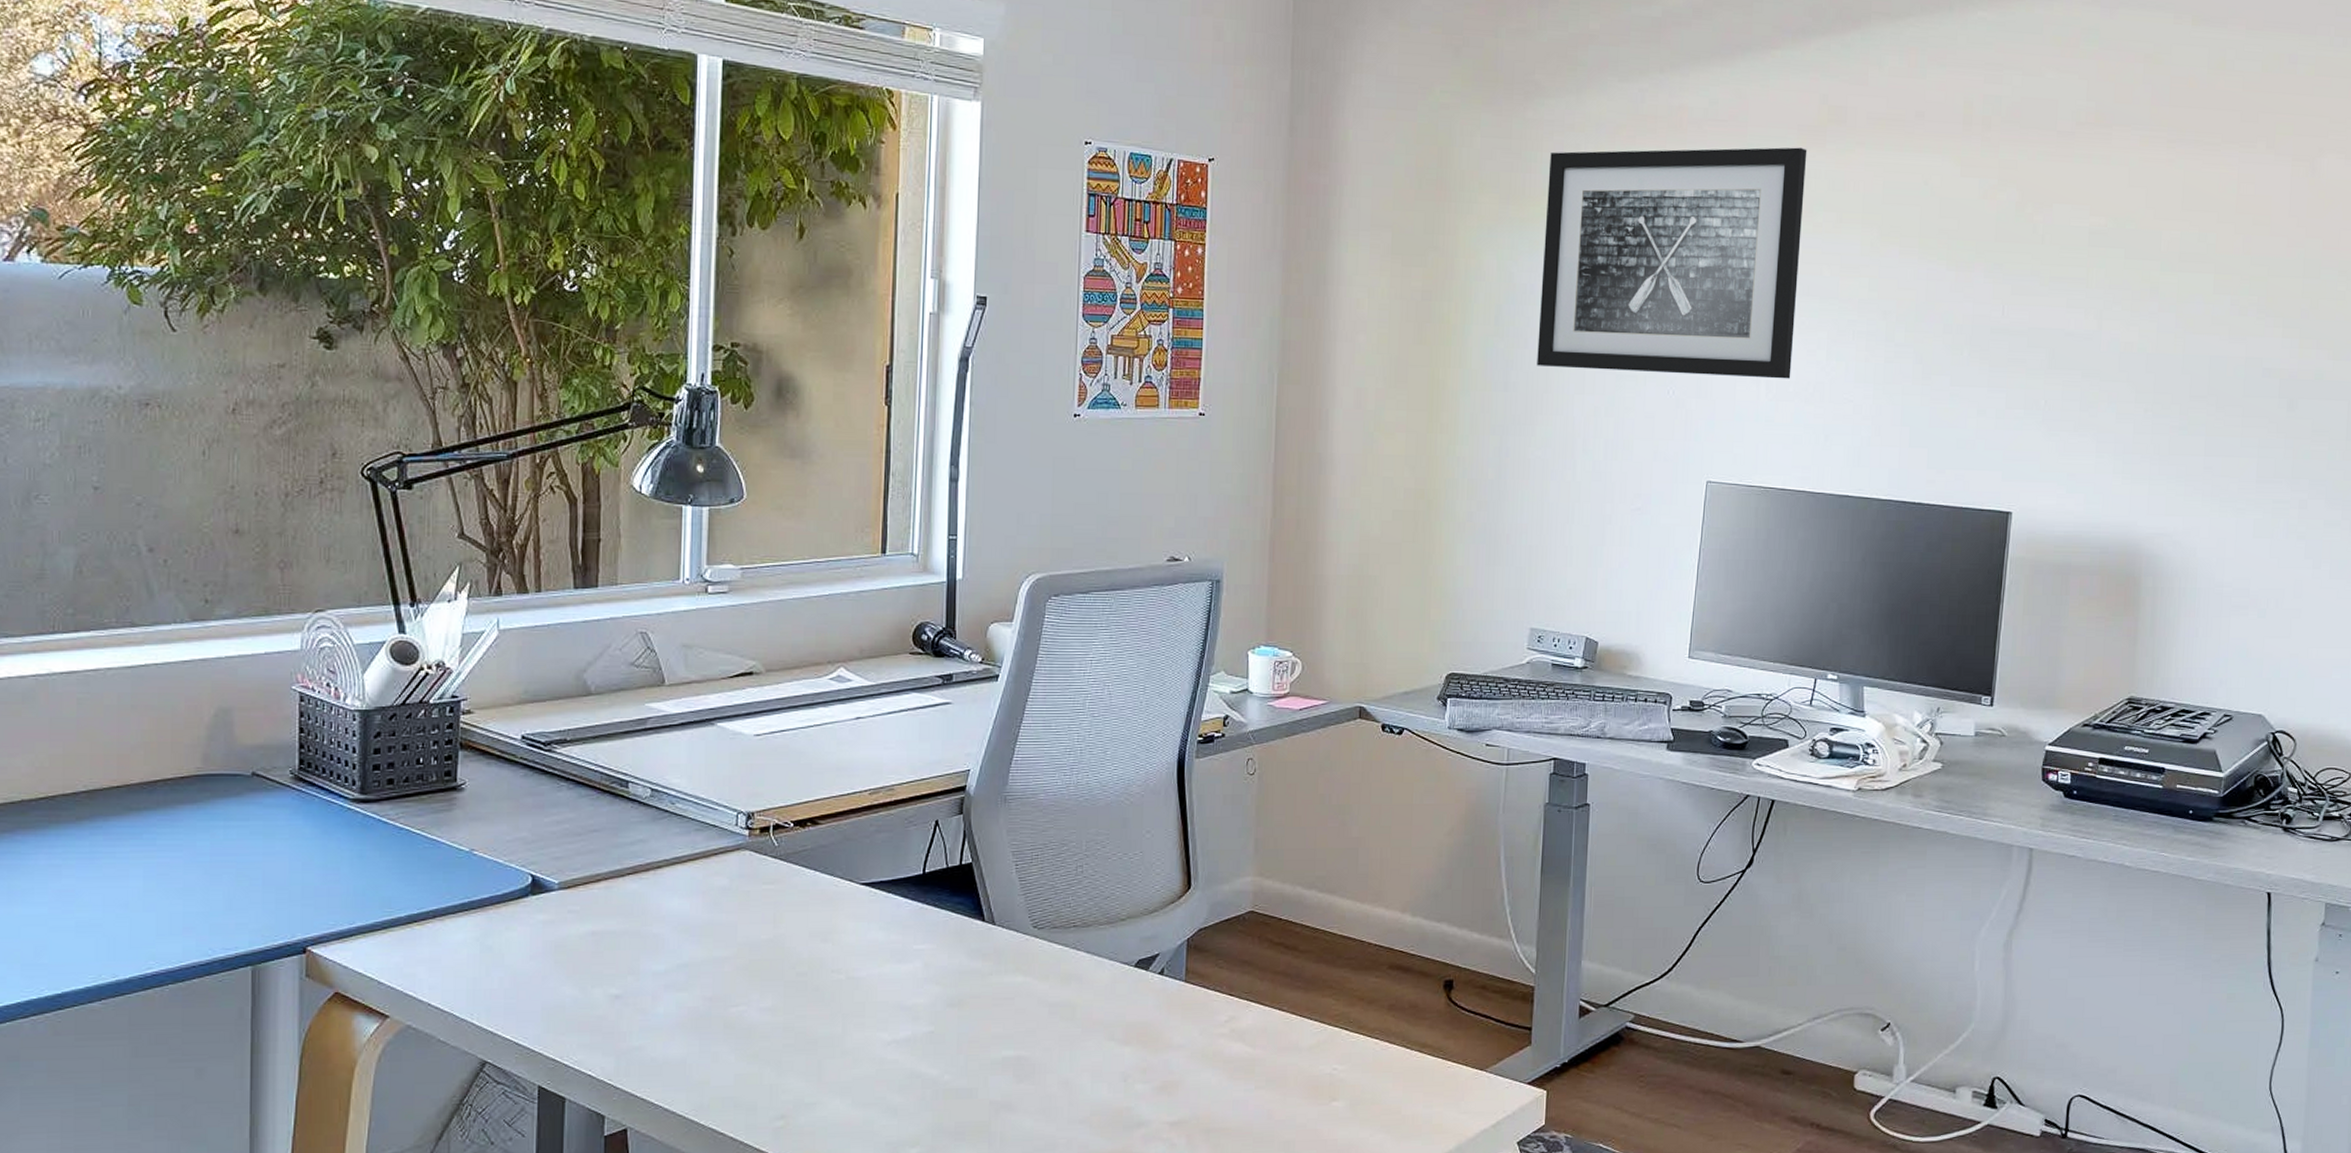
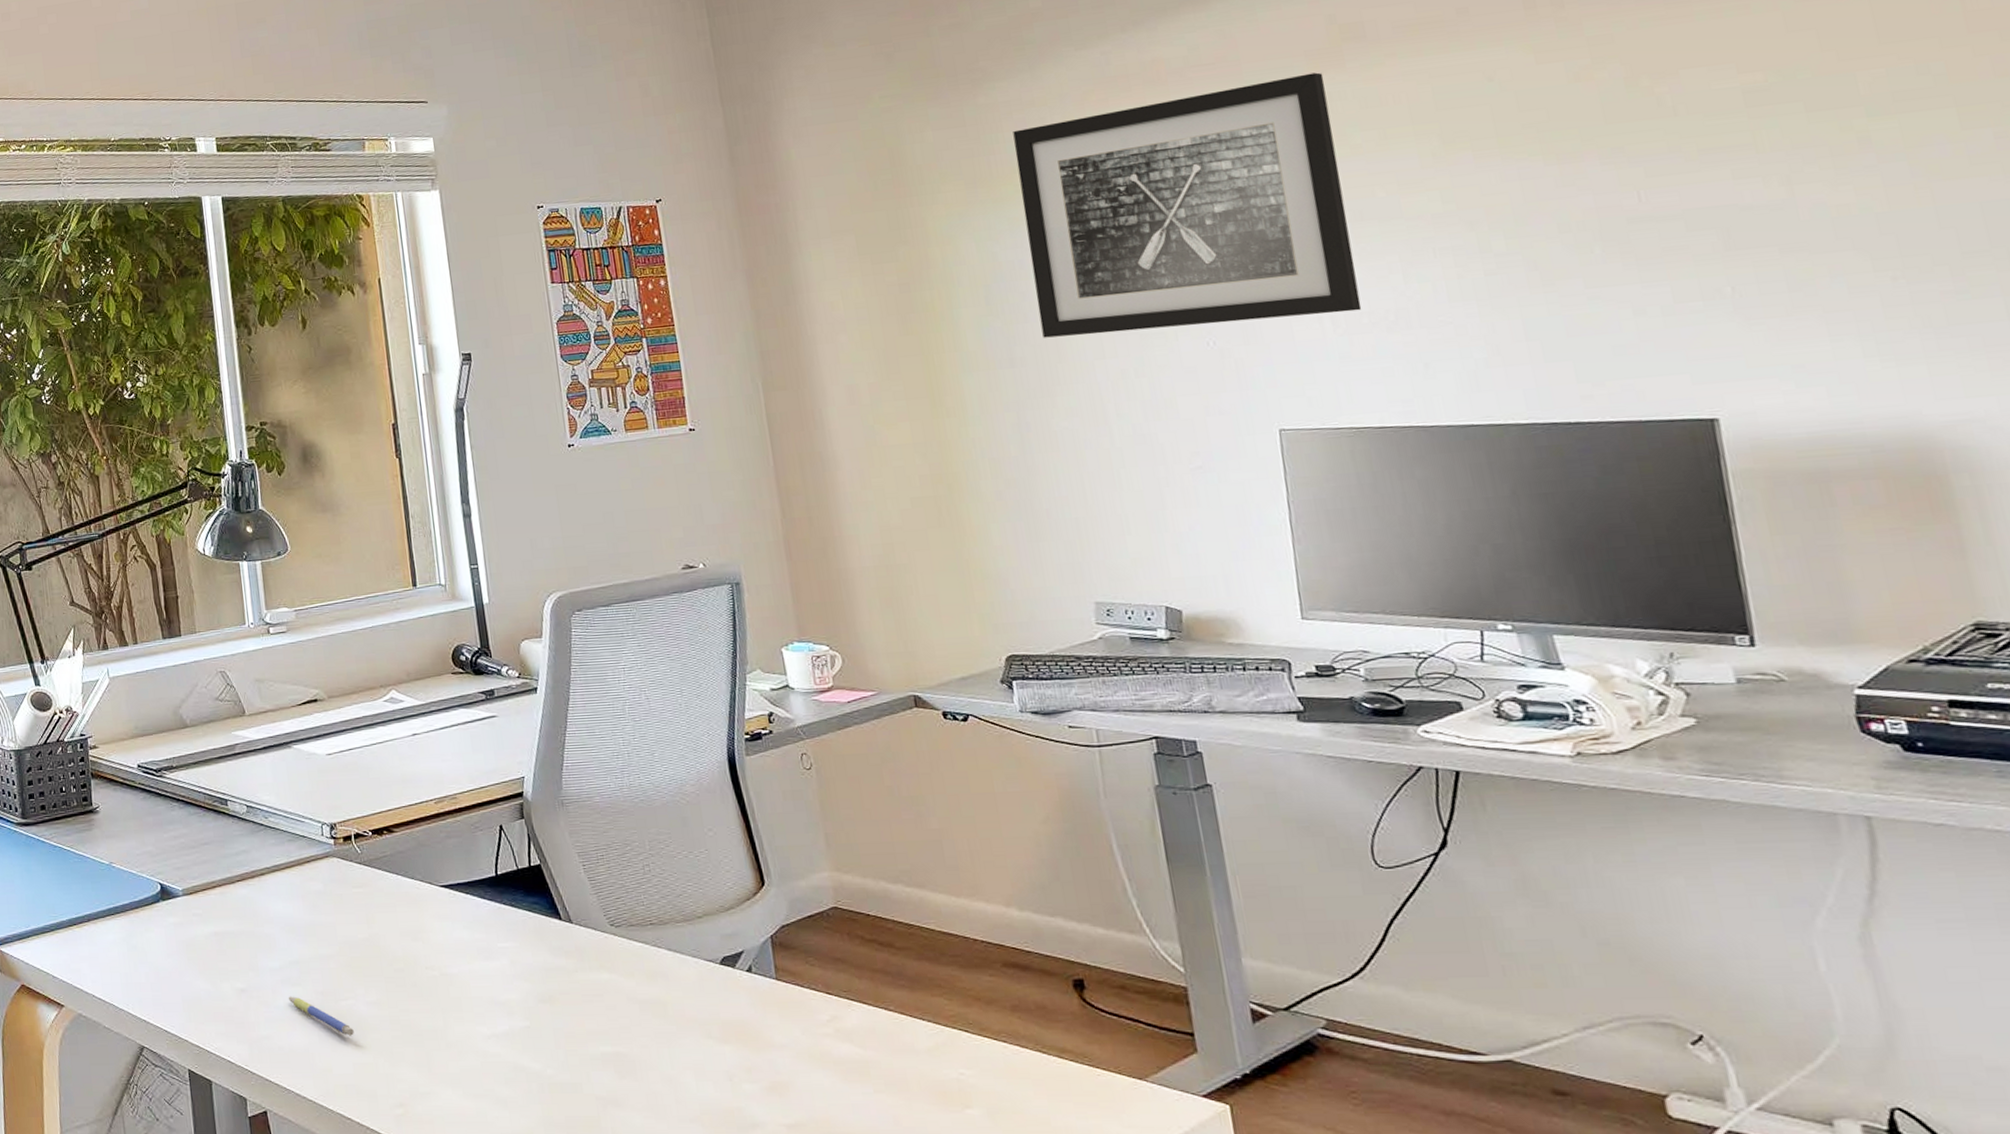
pen: none [670,1002,741,1045] -> present [288,996,354,1036]

